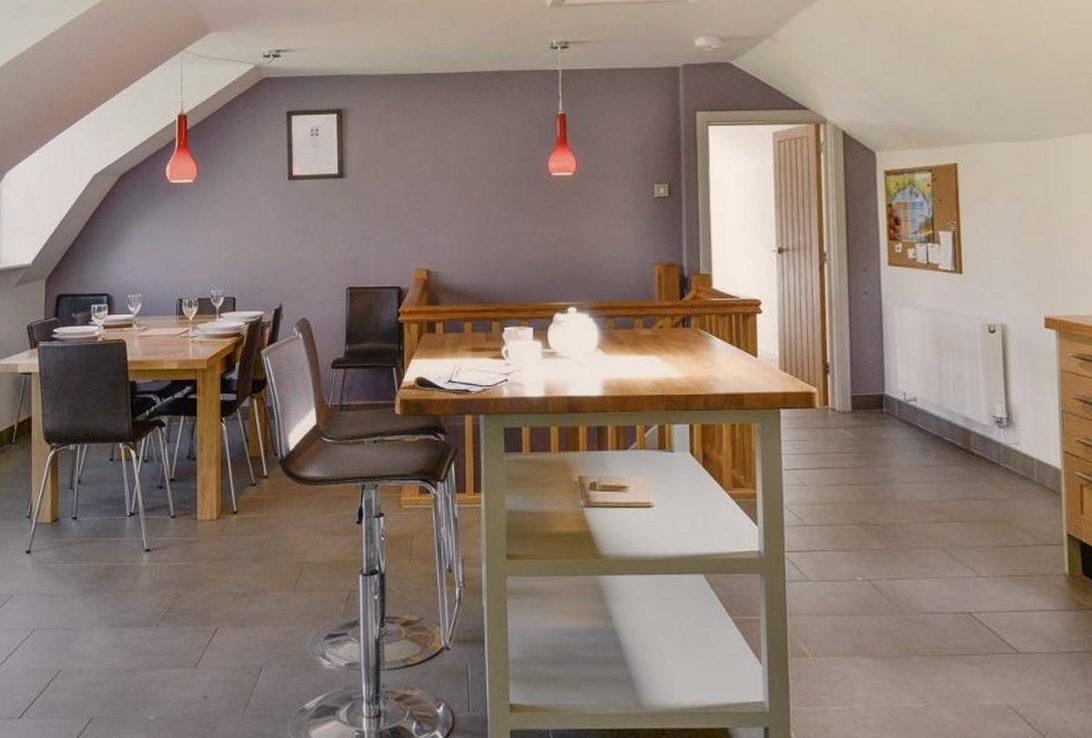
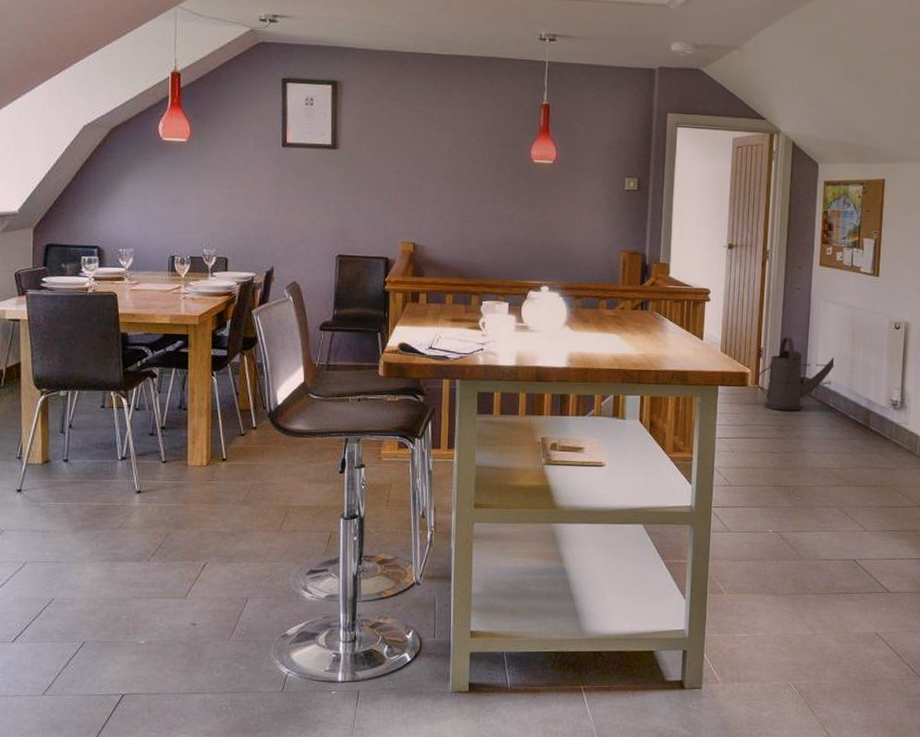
watering can: none [824,349,920,434] -> present [756,337,835,411]

